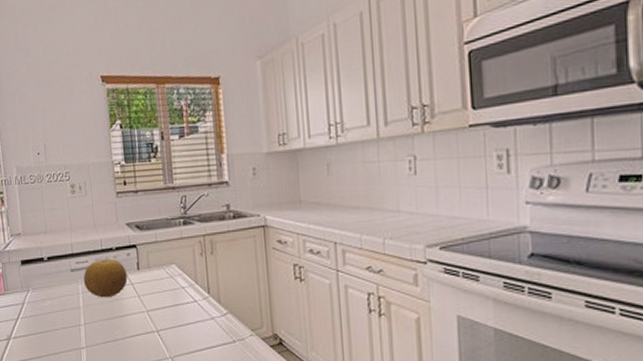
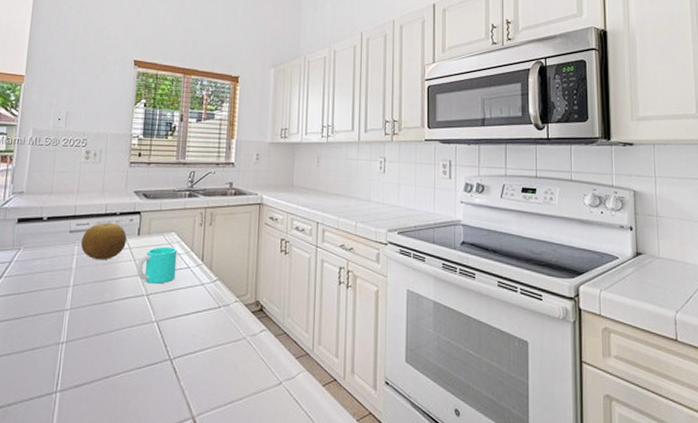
cup: none [142,280,183,319] -> present [136,246,178,284]

